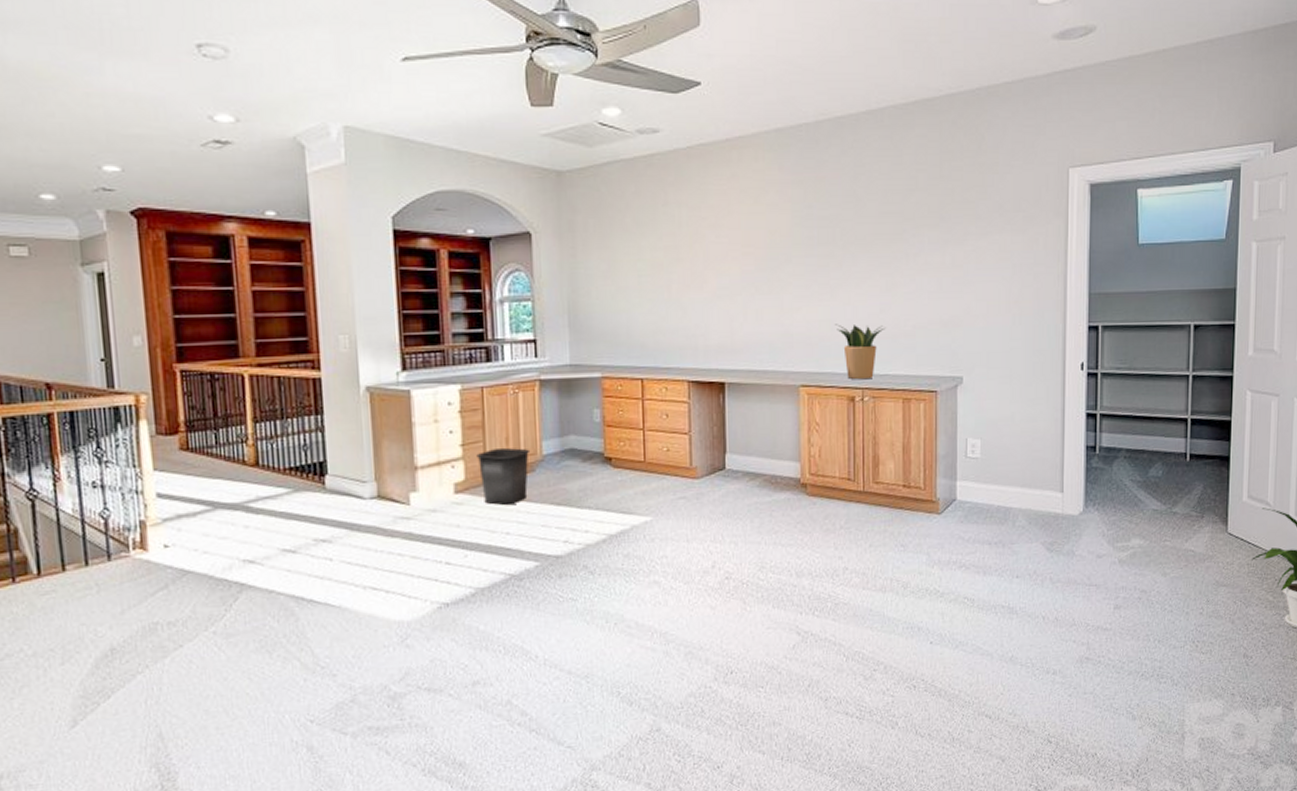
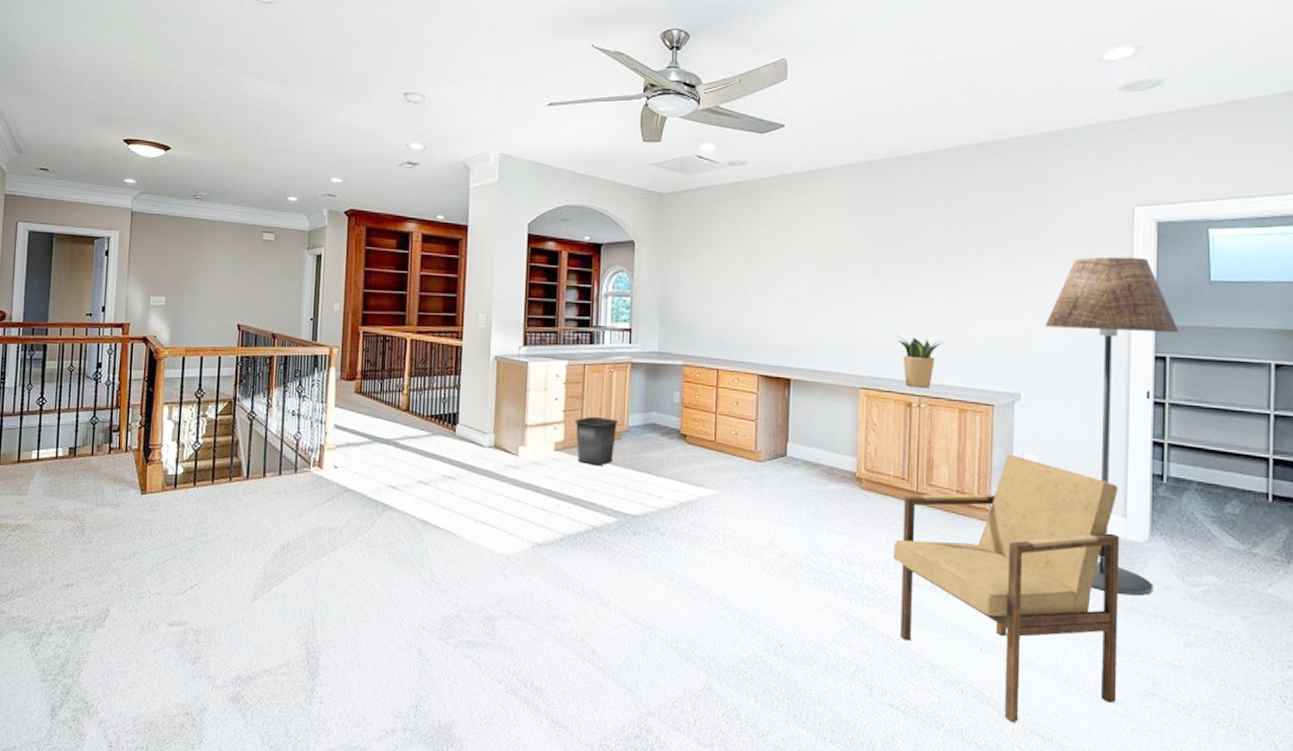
armchair: none [841,442,1058,709] -> present [892,455,1120,723]
floor lamp: none [985,223,1110,569] -> present [1045,256,1179,596]

